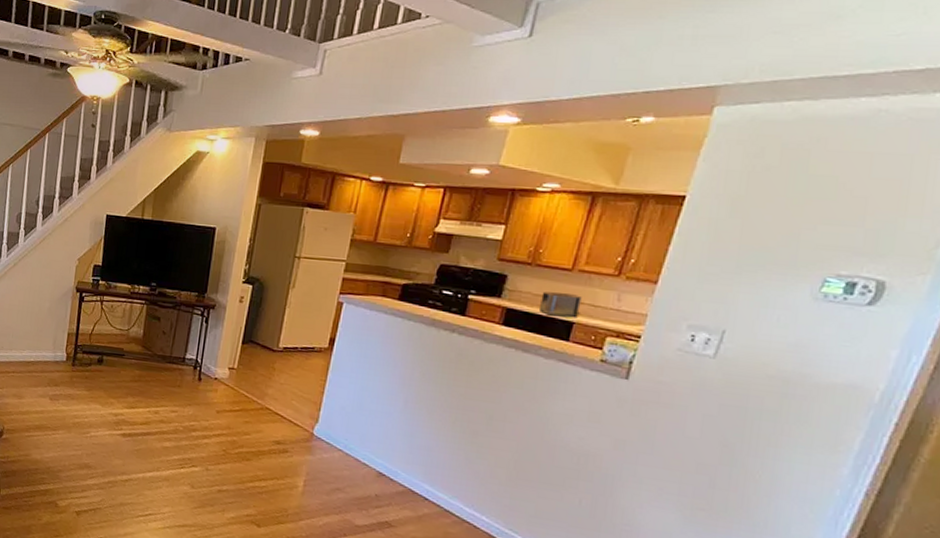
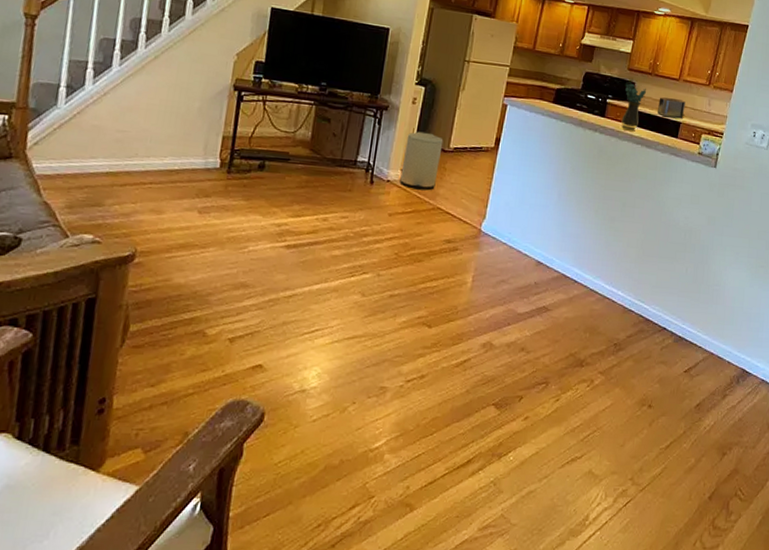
pedal bin: none [227,330,272,391] -> present [399,131,444,191]
vase: none [487,272,523,334] -> present [621,80,646,133]

